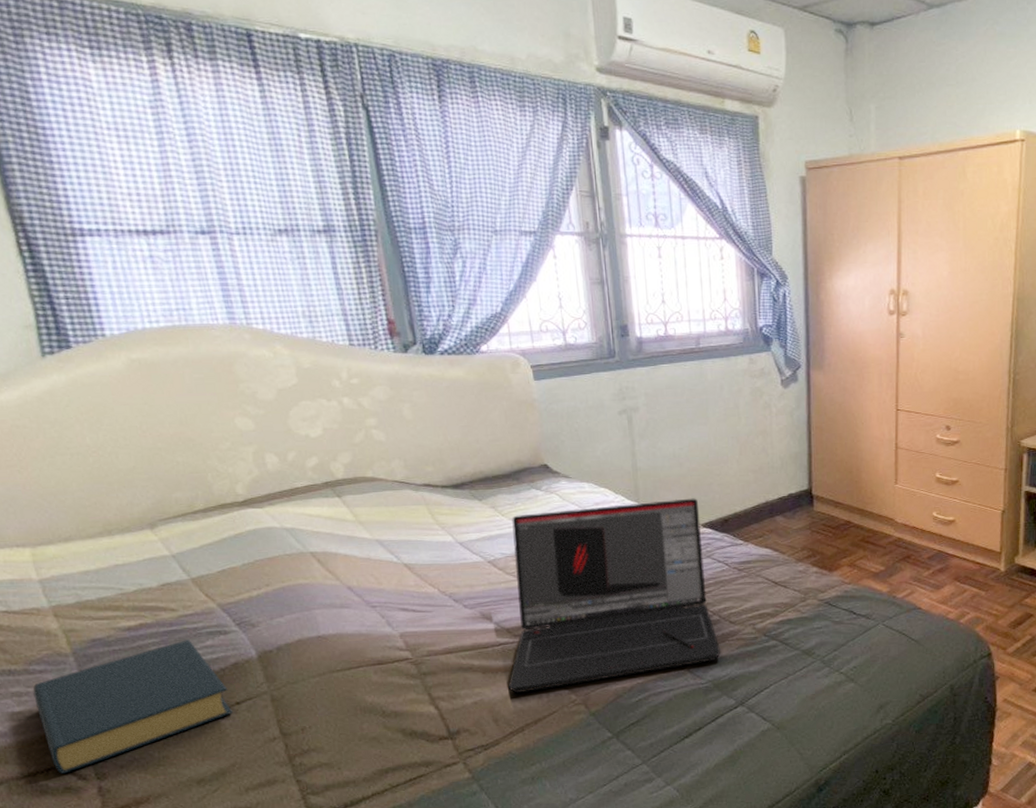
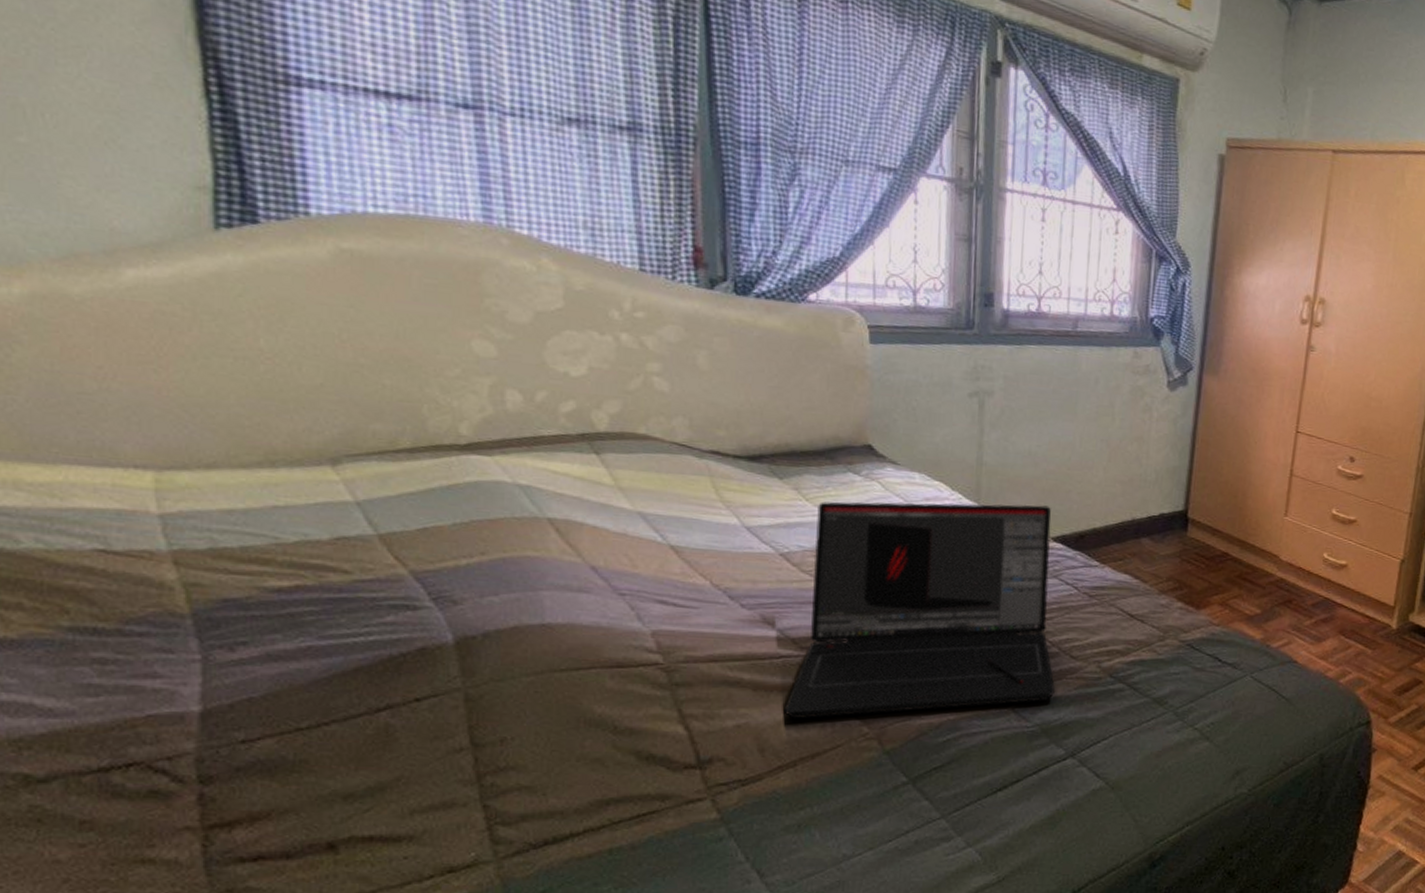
hardback book: present [33,640,233,774] -> none [124,612,408,772]

